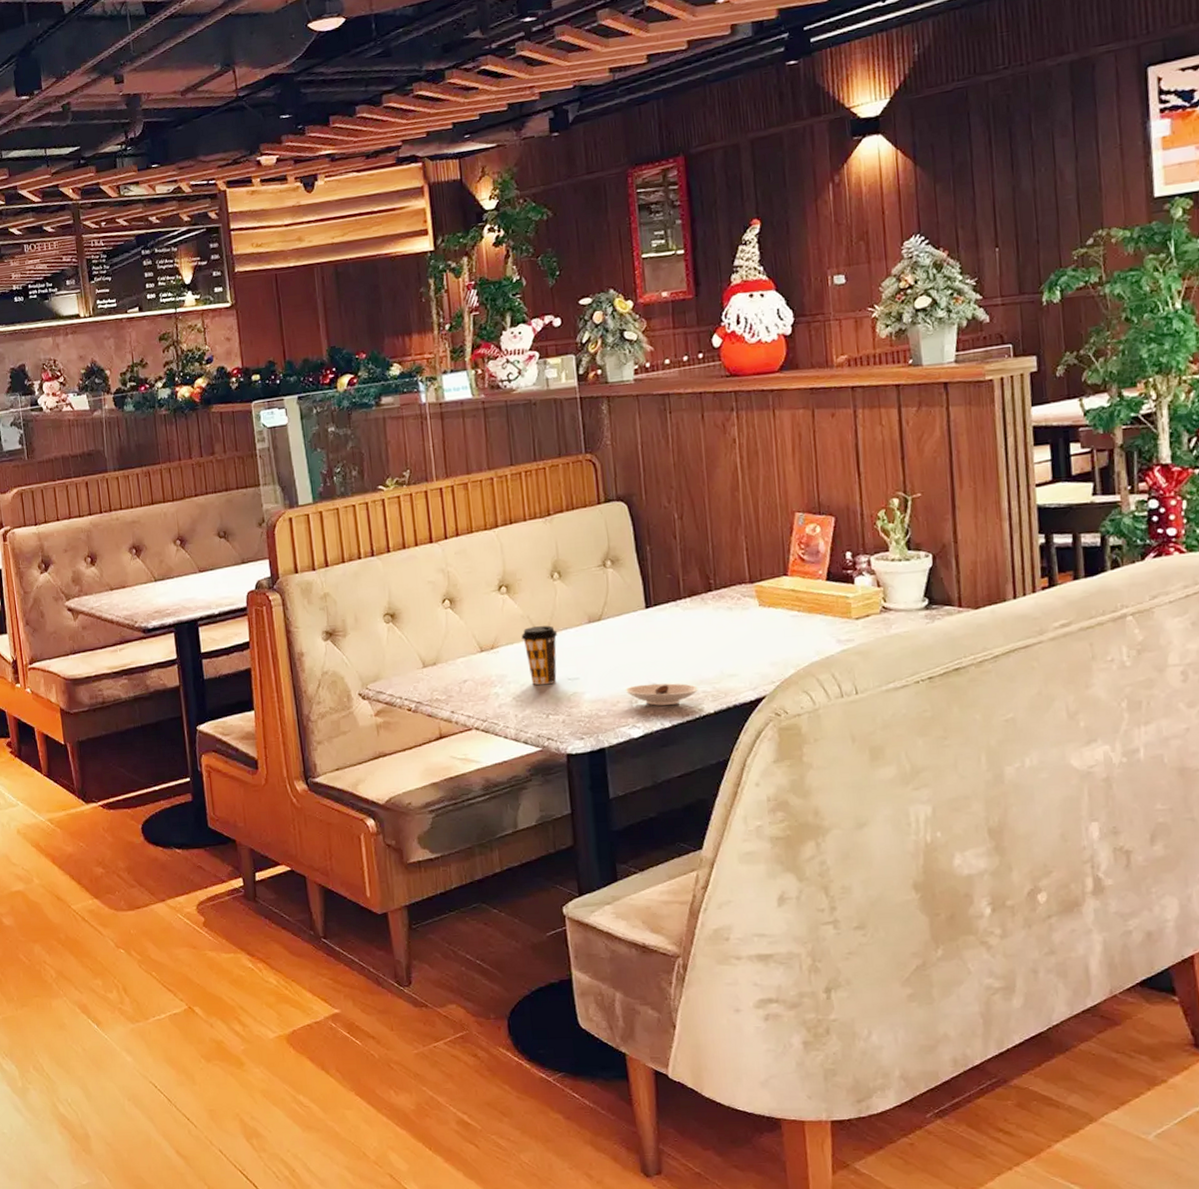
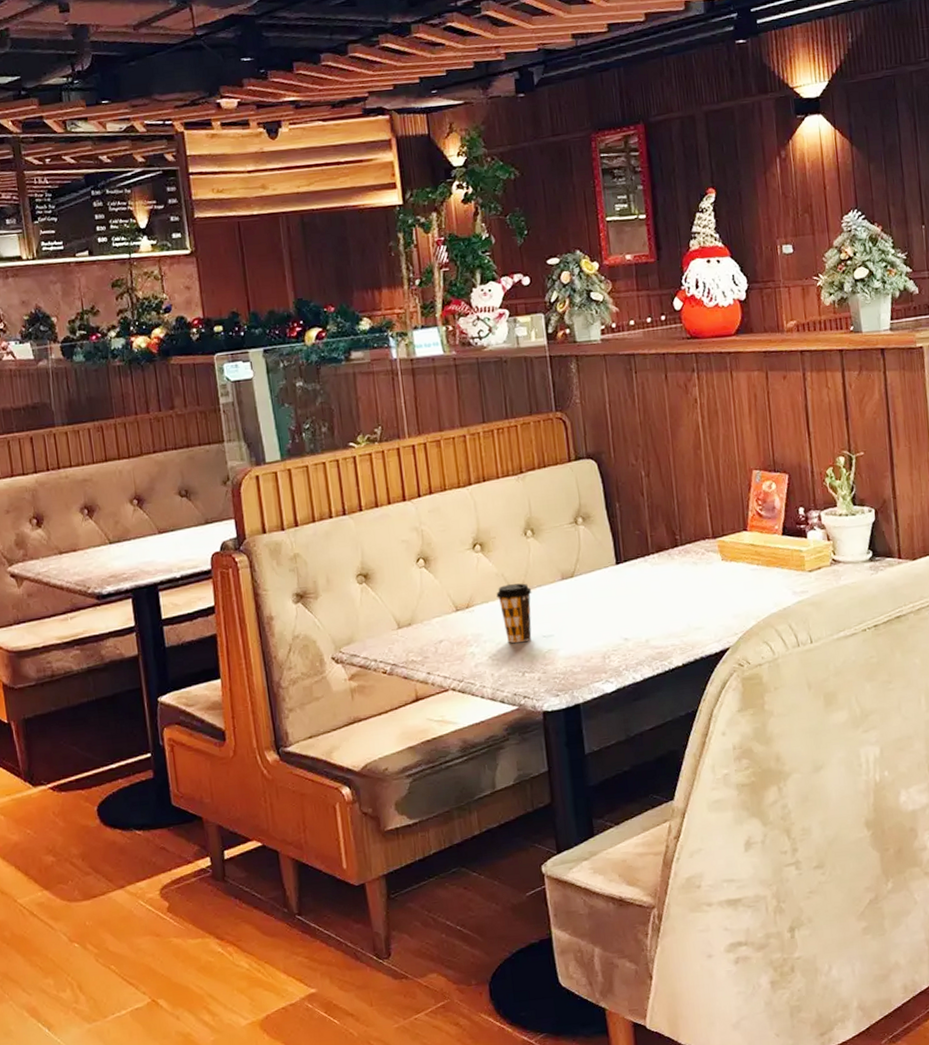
saucer: present [624,683,700,706] -> none [597,637,669,660]

